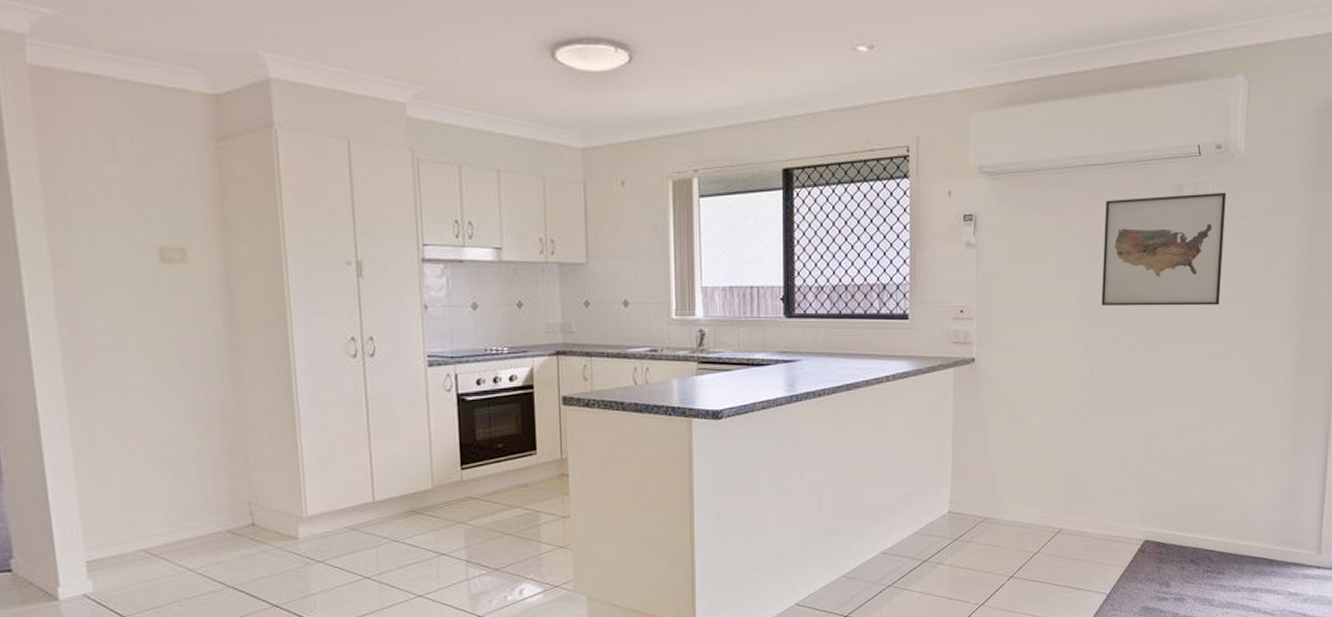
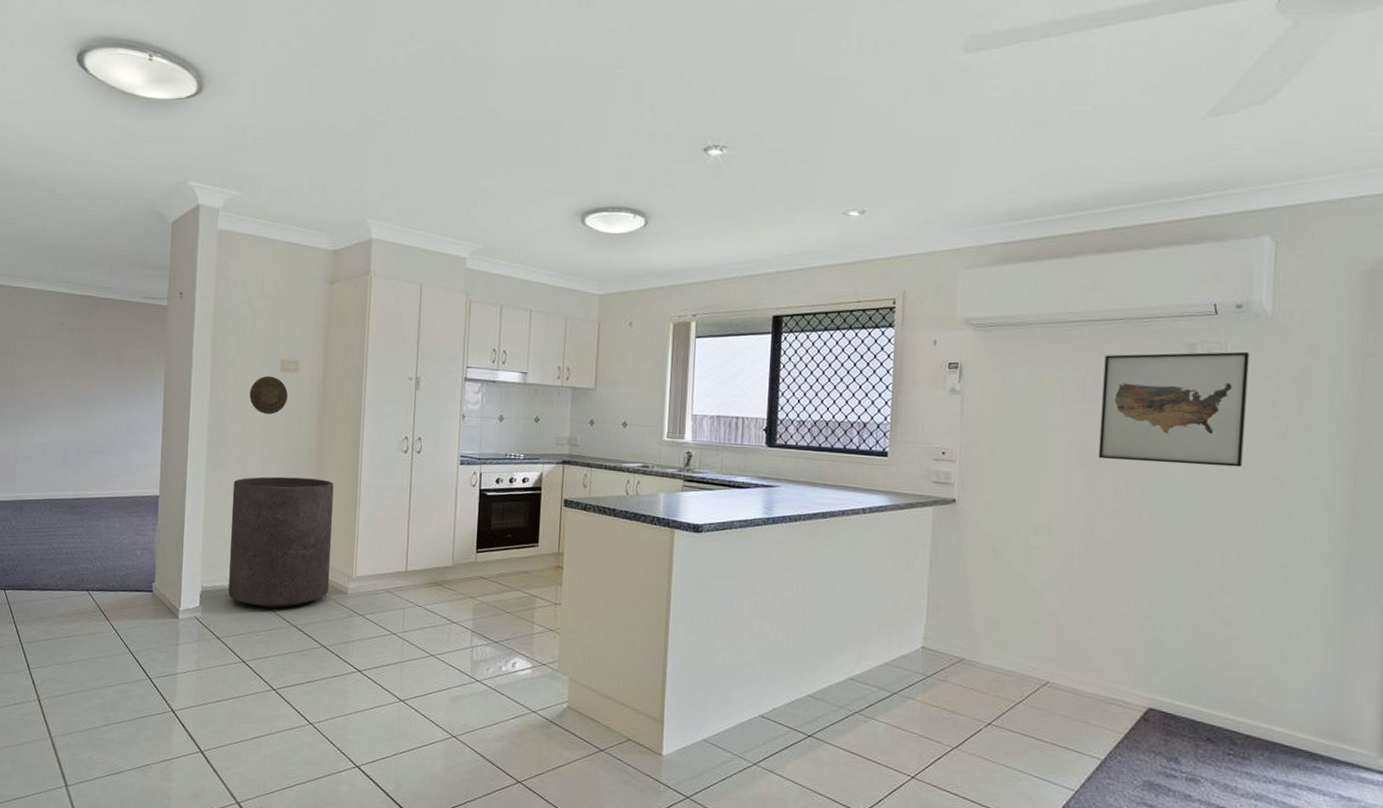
trash can: none [112,400,273,571] -> present [228,476,334,608]
decorative plate: none [117,270,176,321] -> present [249,376,288,415]

